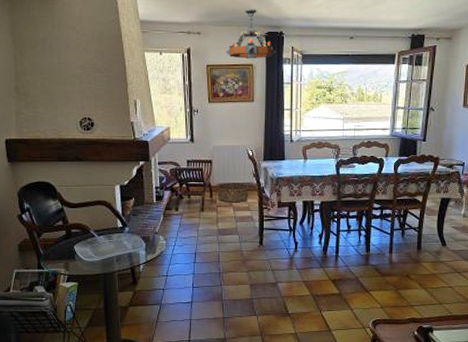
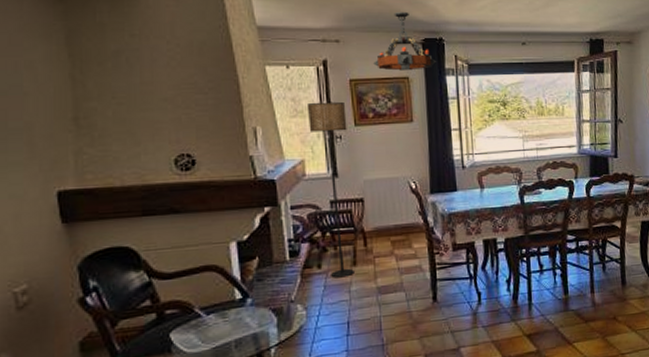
floor lamp: none [173,82,203,219] -> present [306,101,354,278]
basket: present [217,183,248,203] -> none [372,224,414,251]

